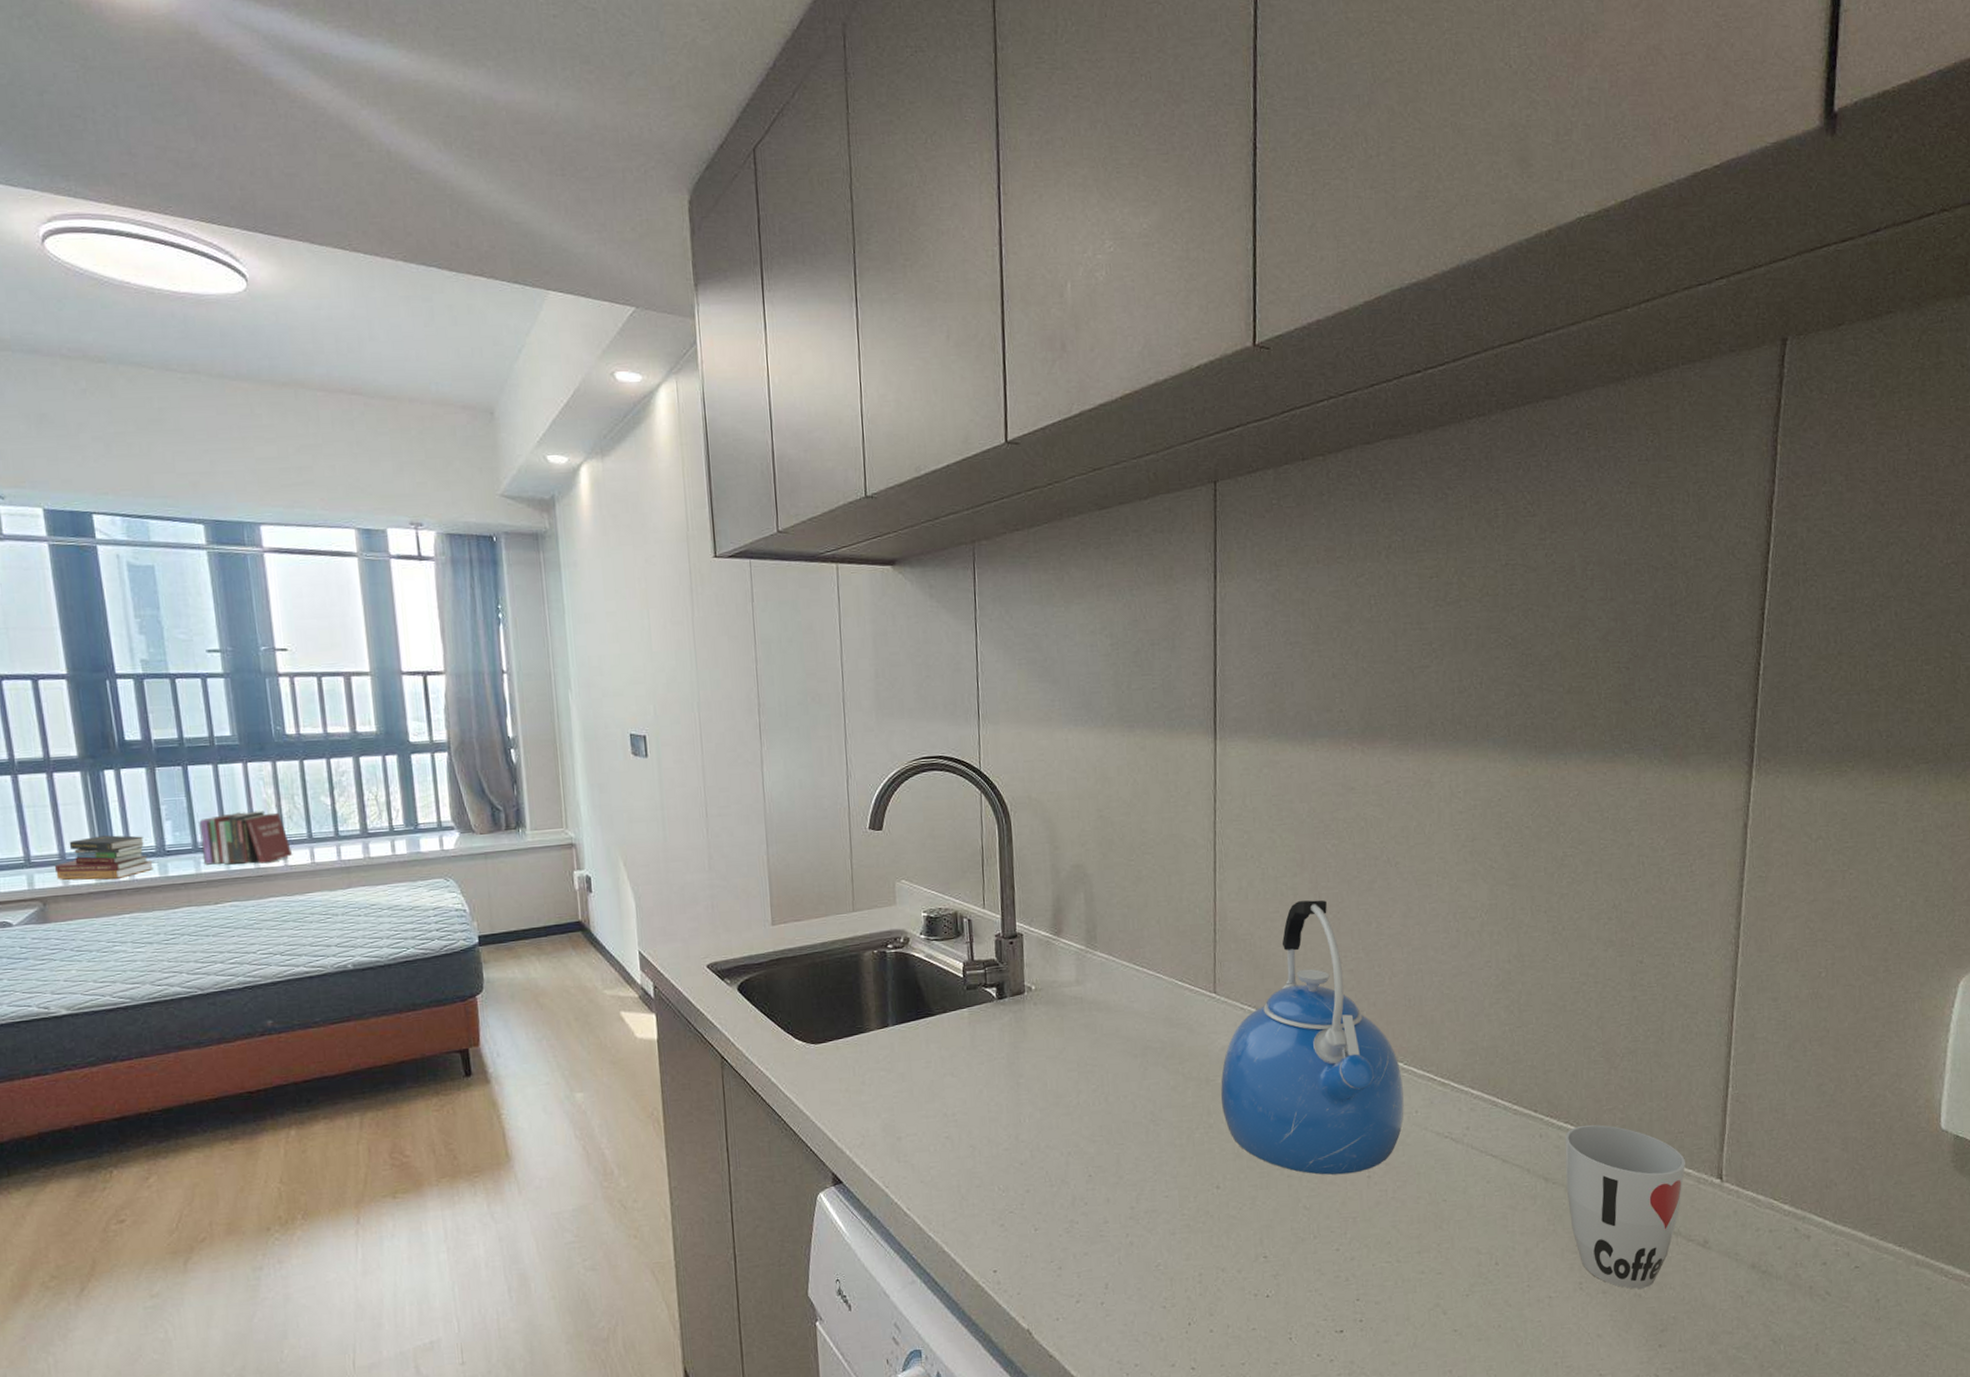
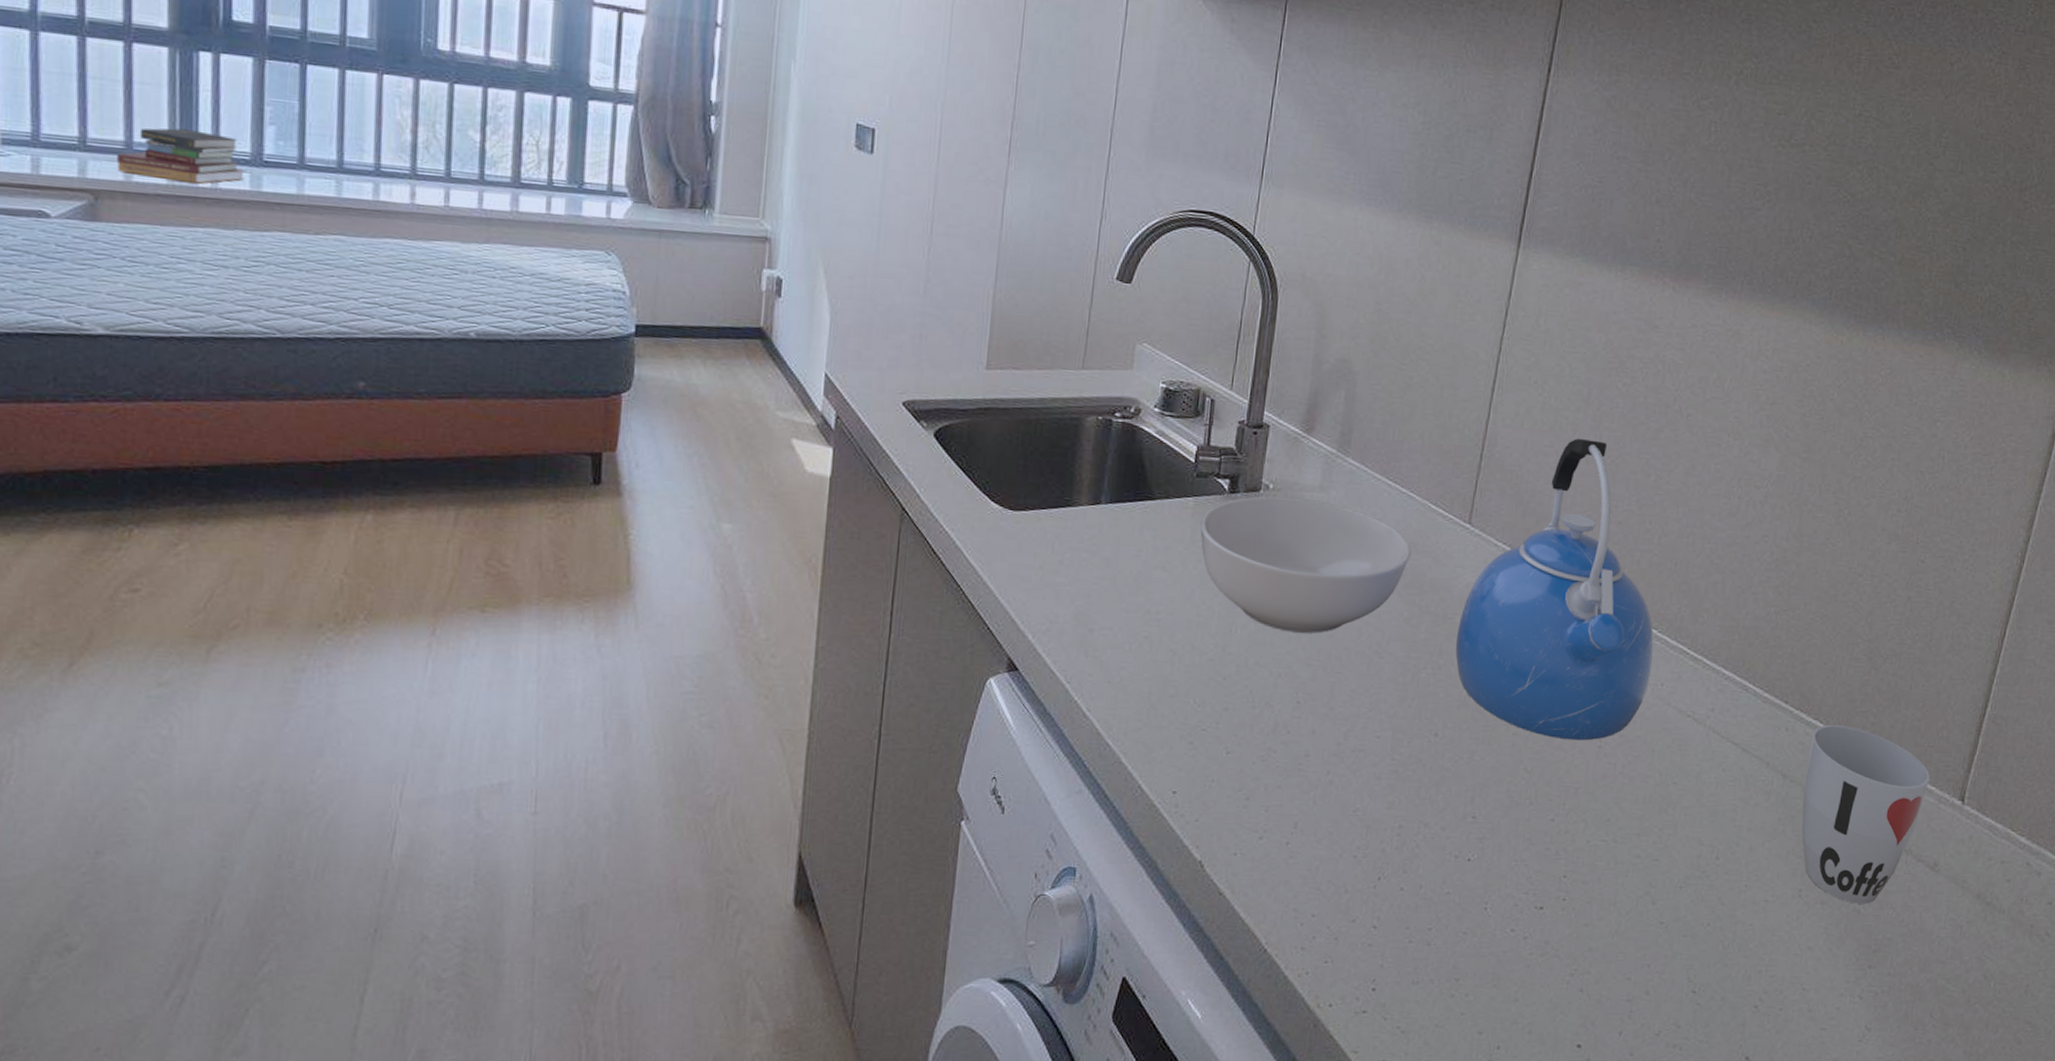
books: present [198,810,293,865] -> none [308,130,423,197]
bowl: none [976,993,1168,1115] -> present [1199,496,1412,633]

